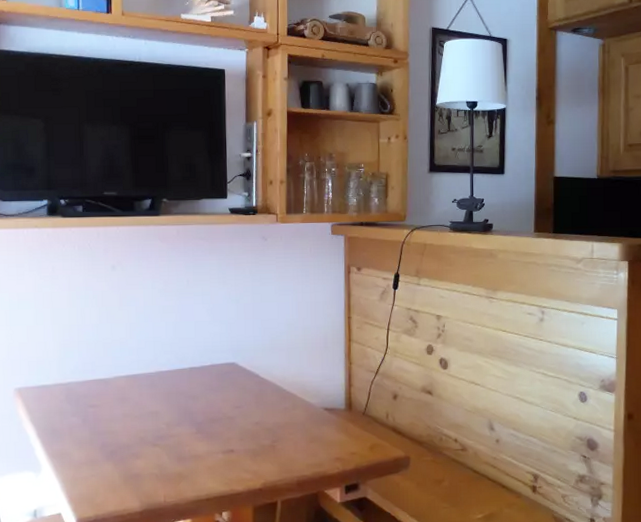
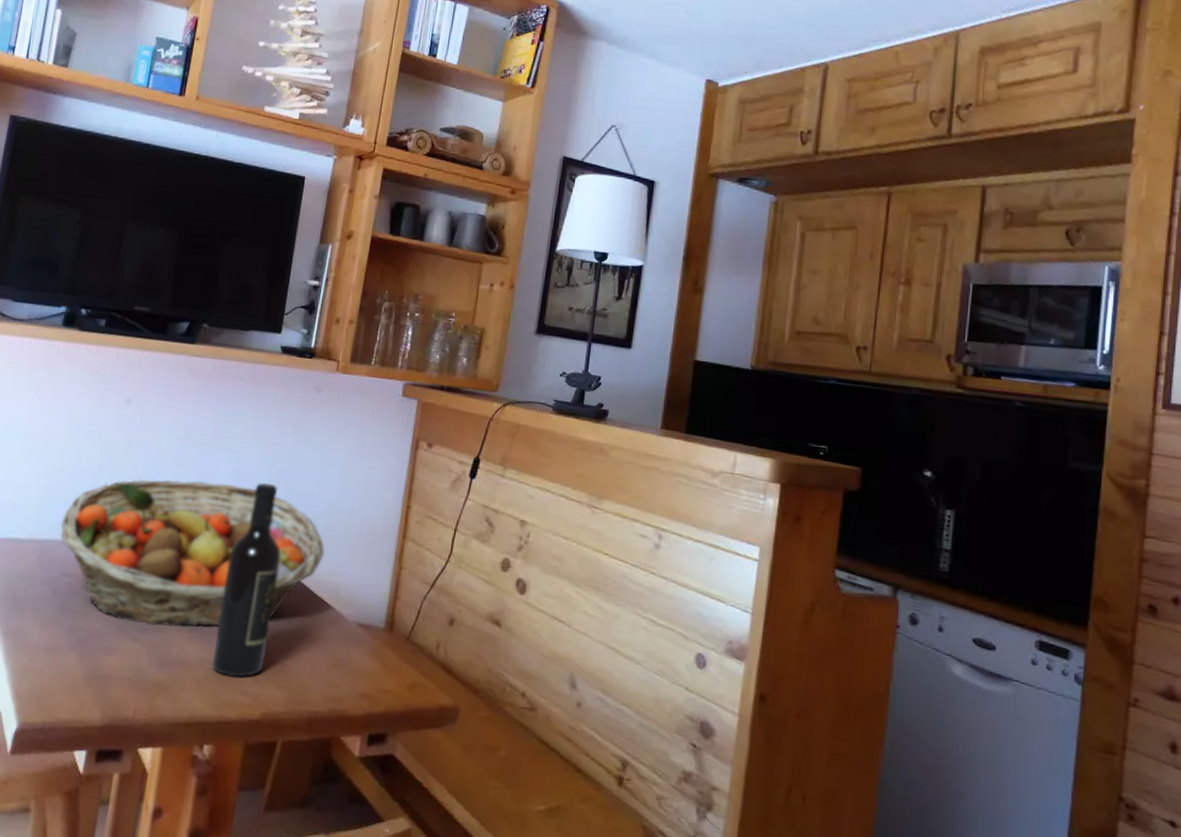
fruit basket: none [78,320,290,433] -> present [60,479,325,628]
wine bottle: none [216,316,258,461] -> present [211,483,281,678]

